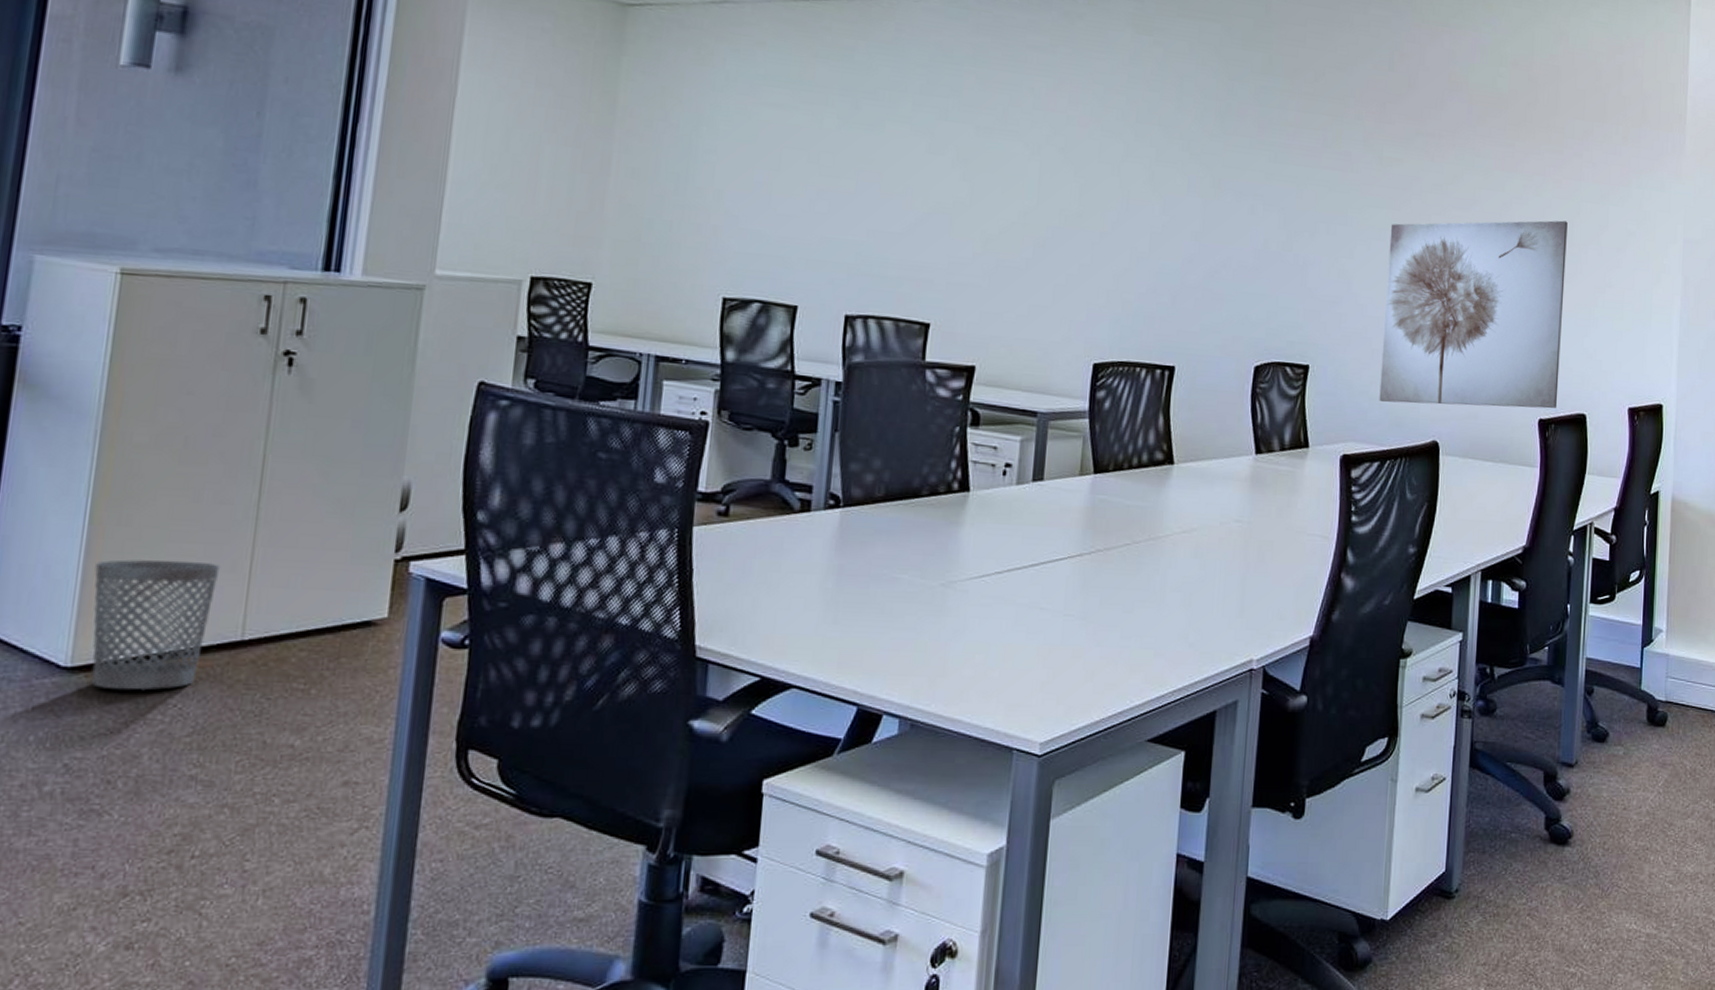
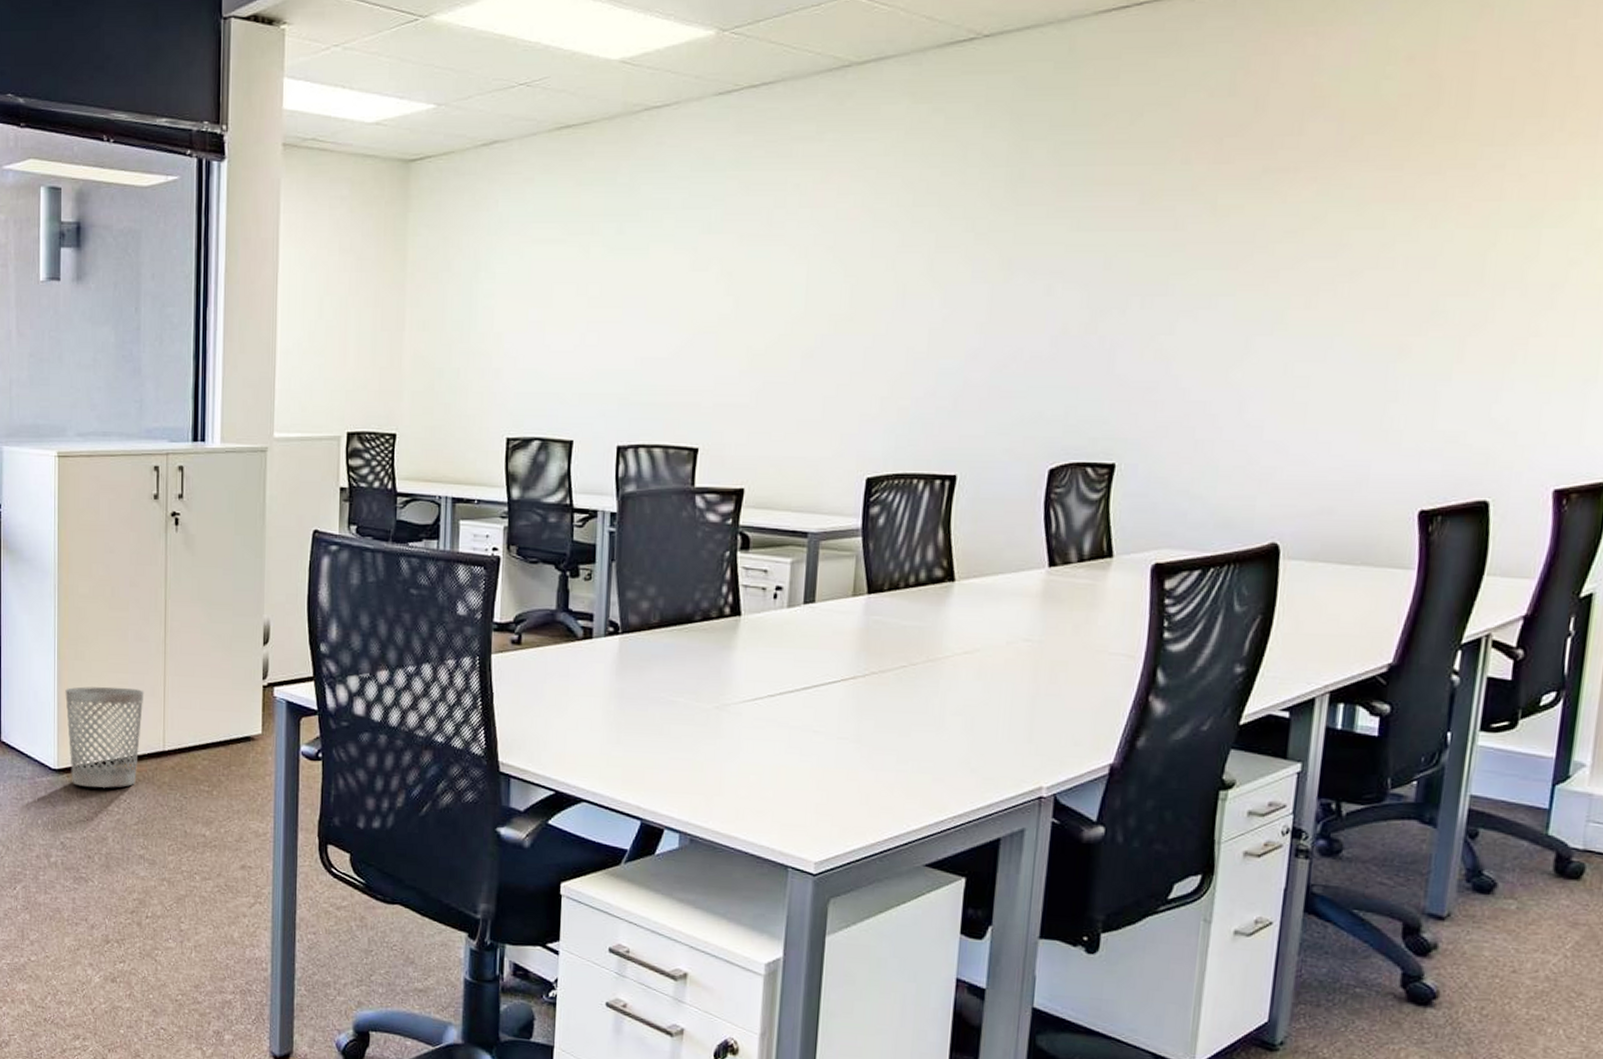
wall art: present [1379,220,1568,409] -> none [1202,256,1477,501]

